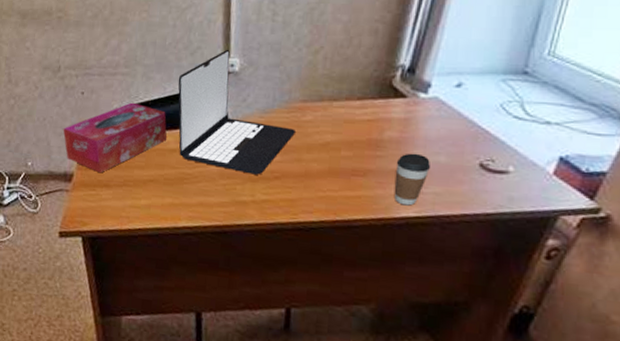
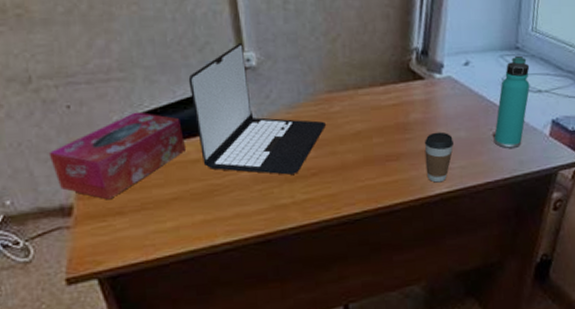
thermos bottle: none [479,81,539,183] -> present [494,55,530,149]

